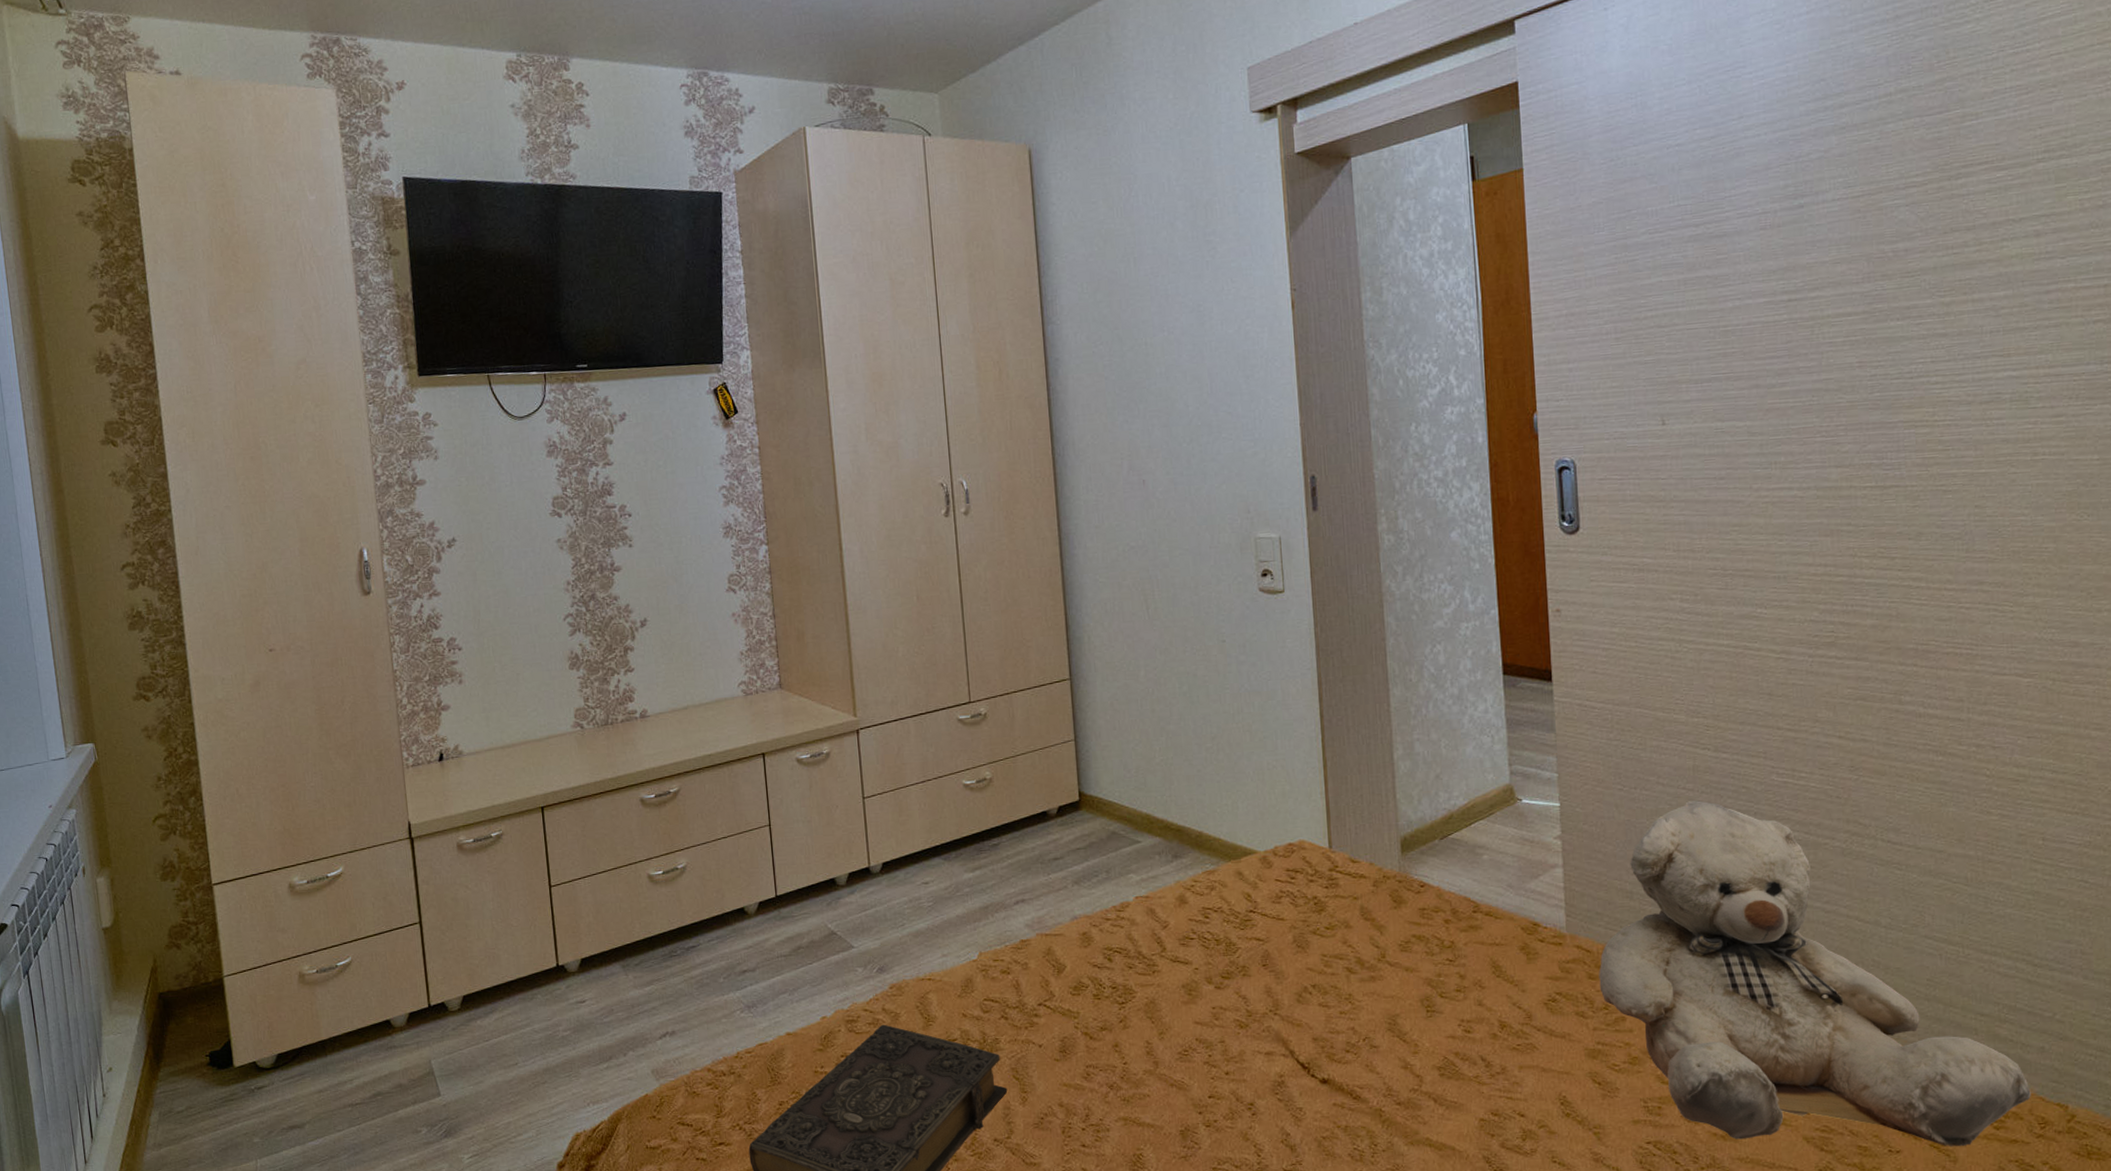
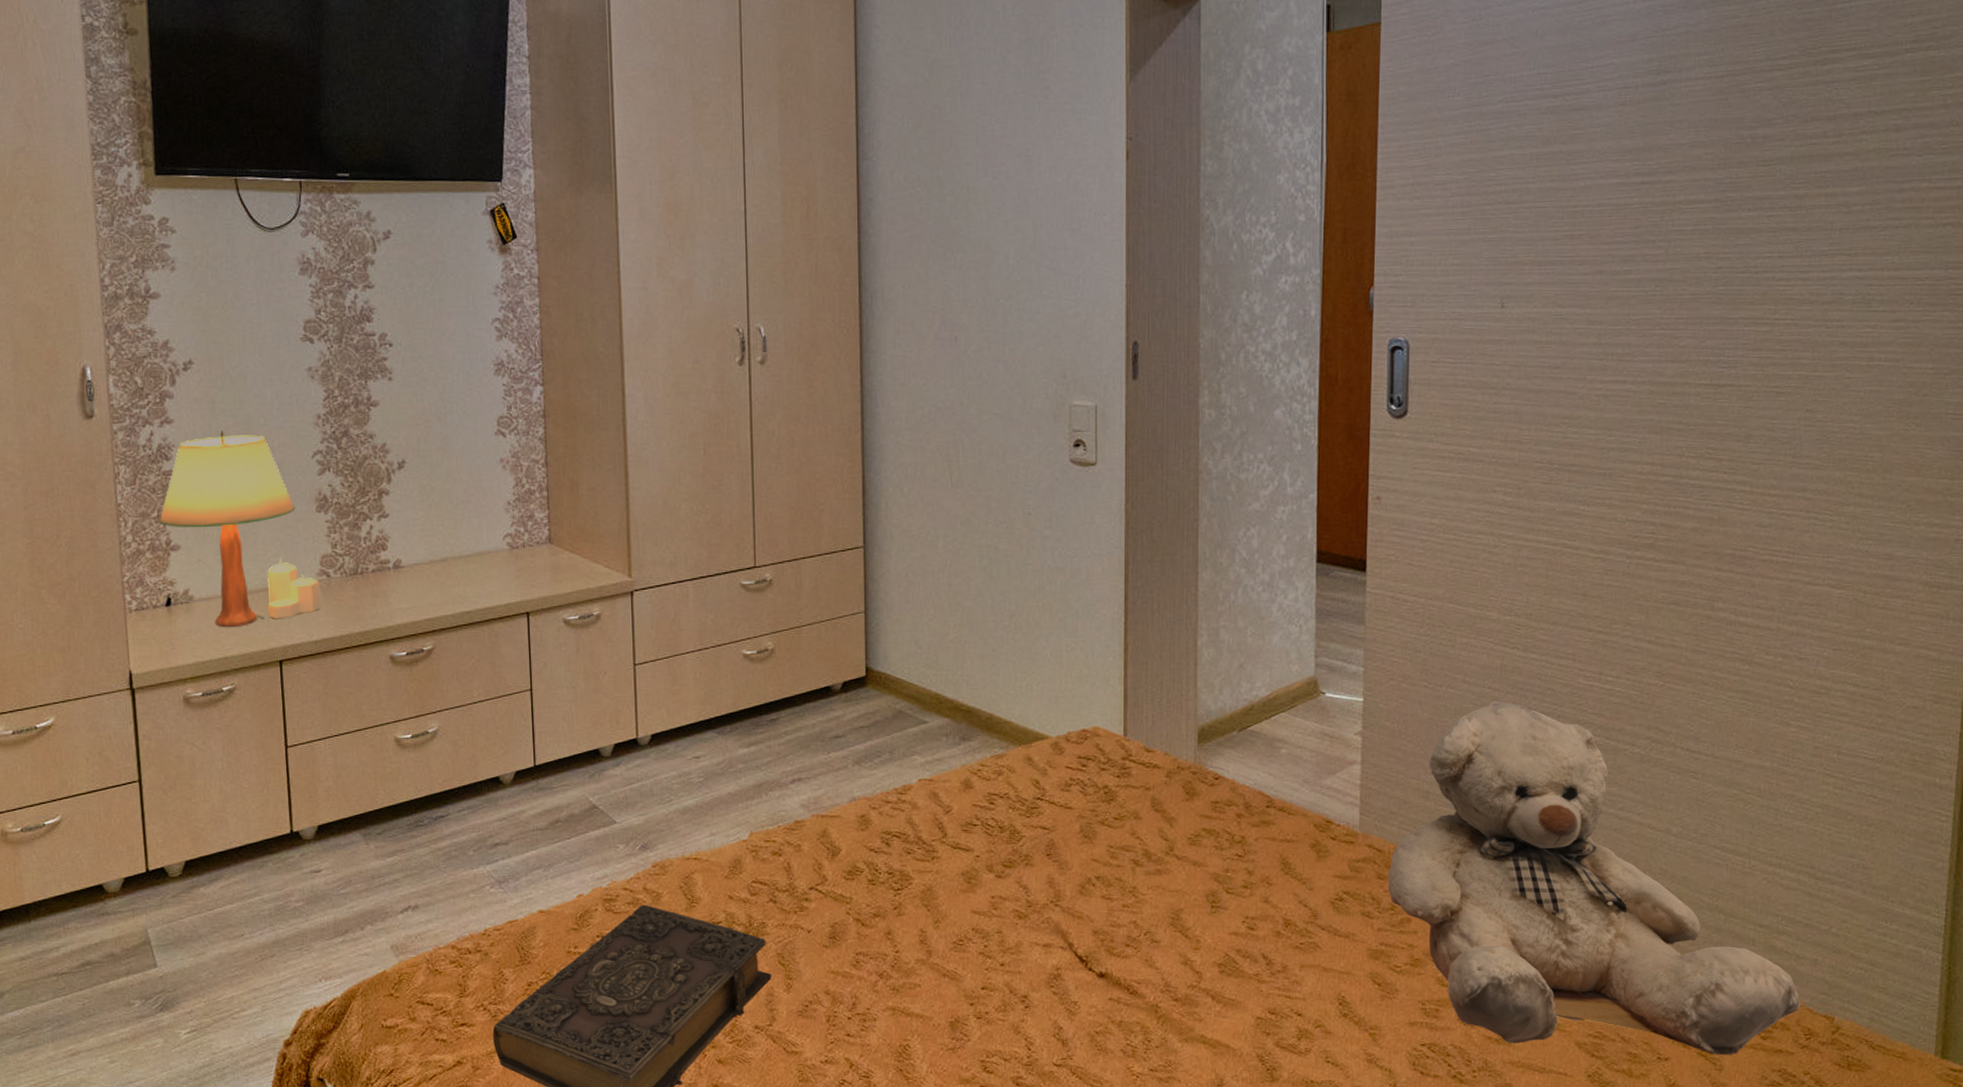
table lamp: none [429,599,551,779] -> present [158,430,296,628]
candle: none [527,712,577,769] -> present [267,557,322,619]

